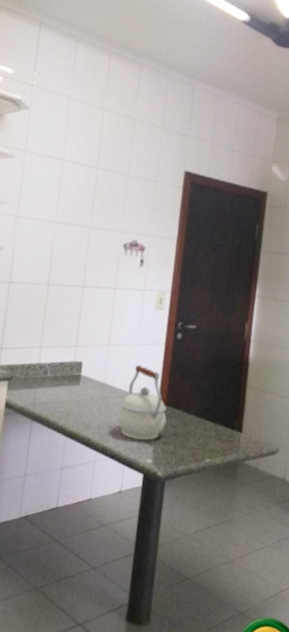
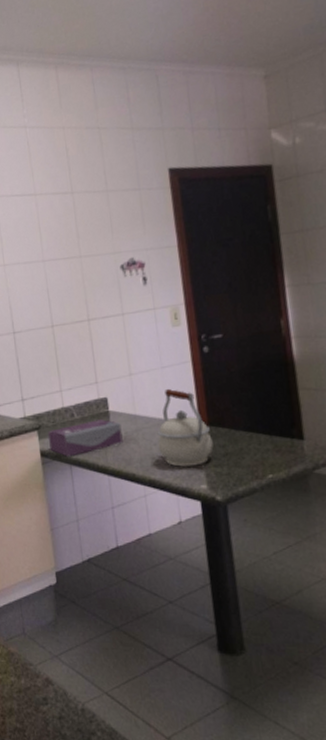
tissue box: none [16,381,89,412] -> present [47,419,123,457]

